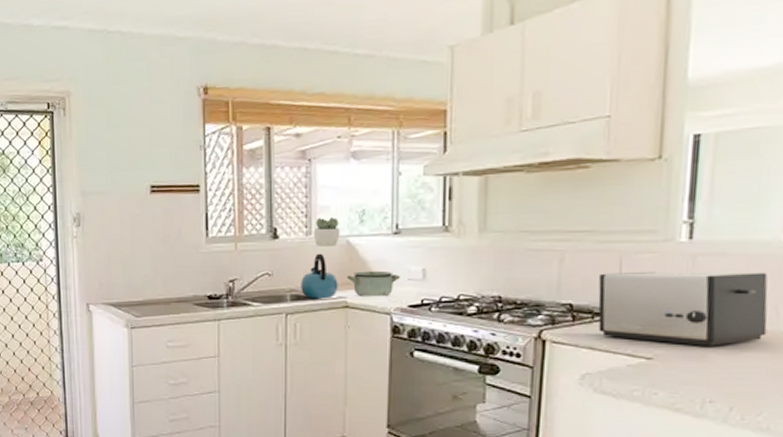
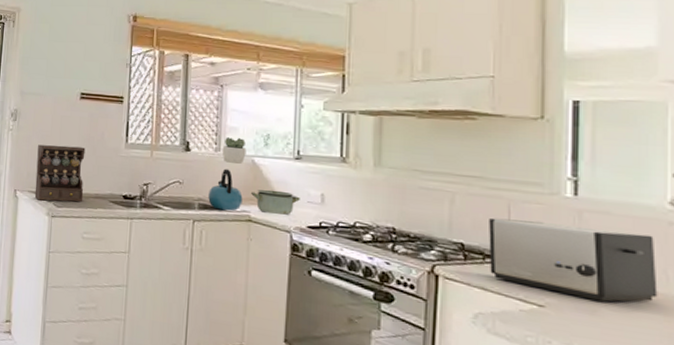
spice rack: none [108,248,164,312] -> present [34,144,86,203]

